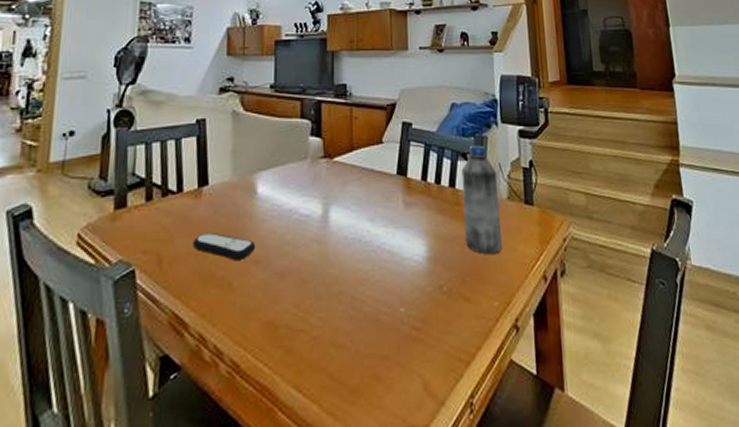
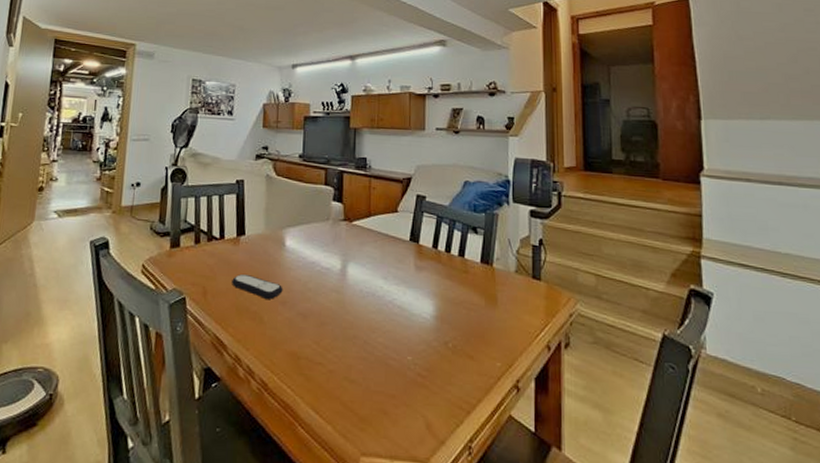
water bottle: present [461,145,502,255] -> none [471,220,507,321]

